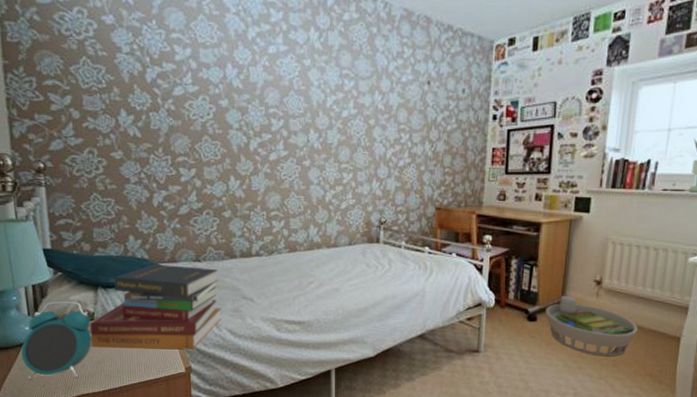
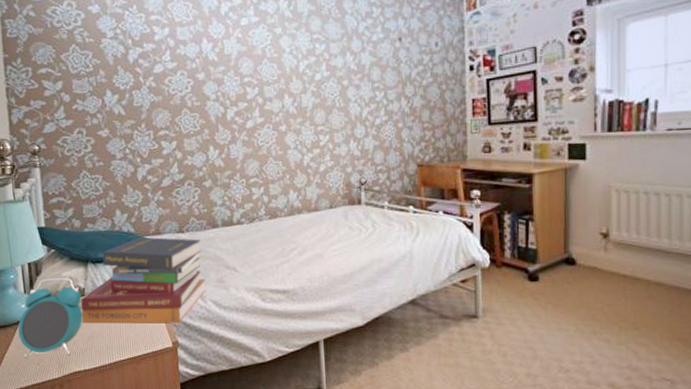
laundry basket: present [545,295,639,357] -> none [548,251,659,319]

